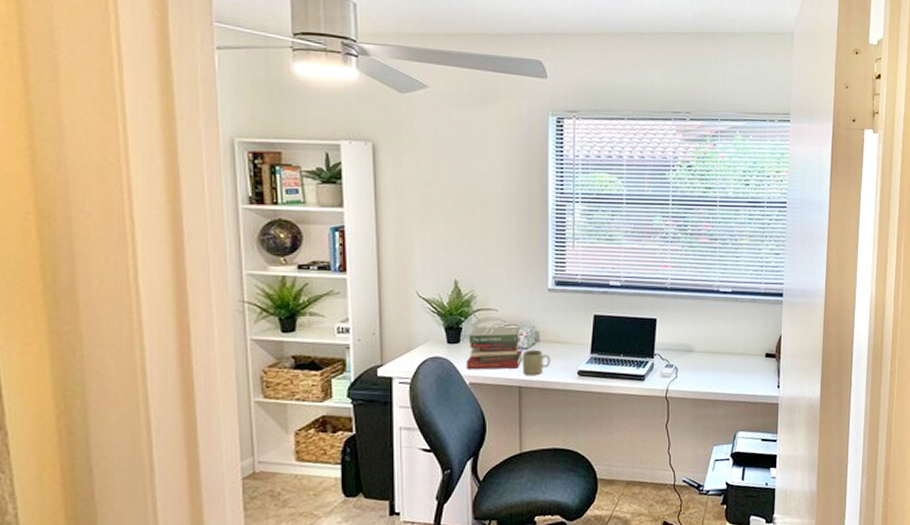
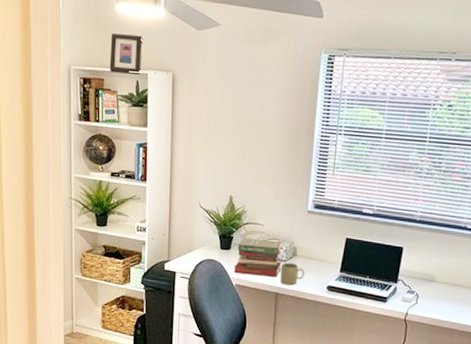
picture frame: none [288,98,330,146] -> present [109,33,142,74]

